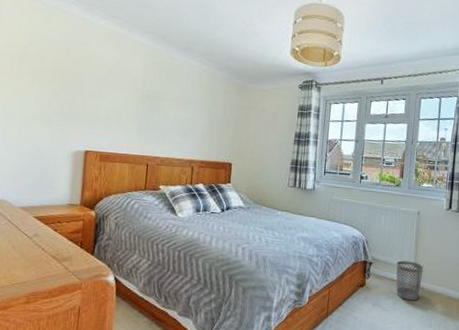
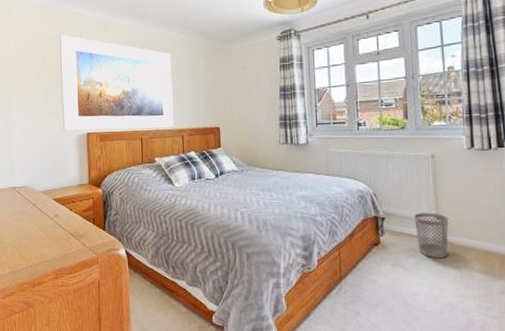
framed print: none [57,39,190,157] -> present [59,34,174,131]

